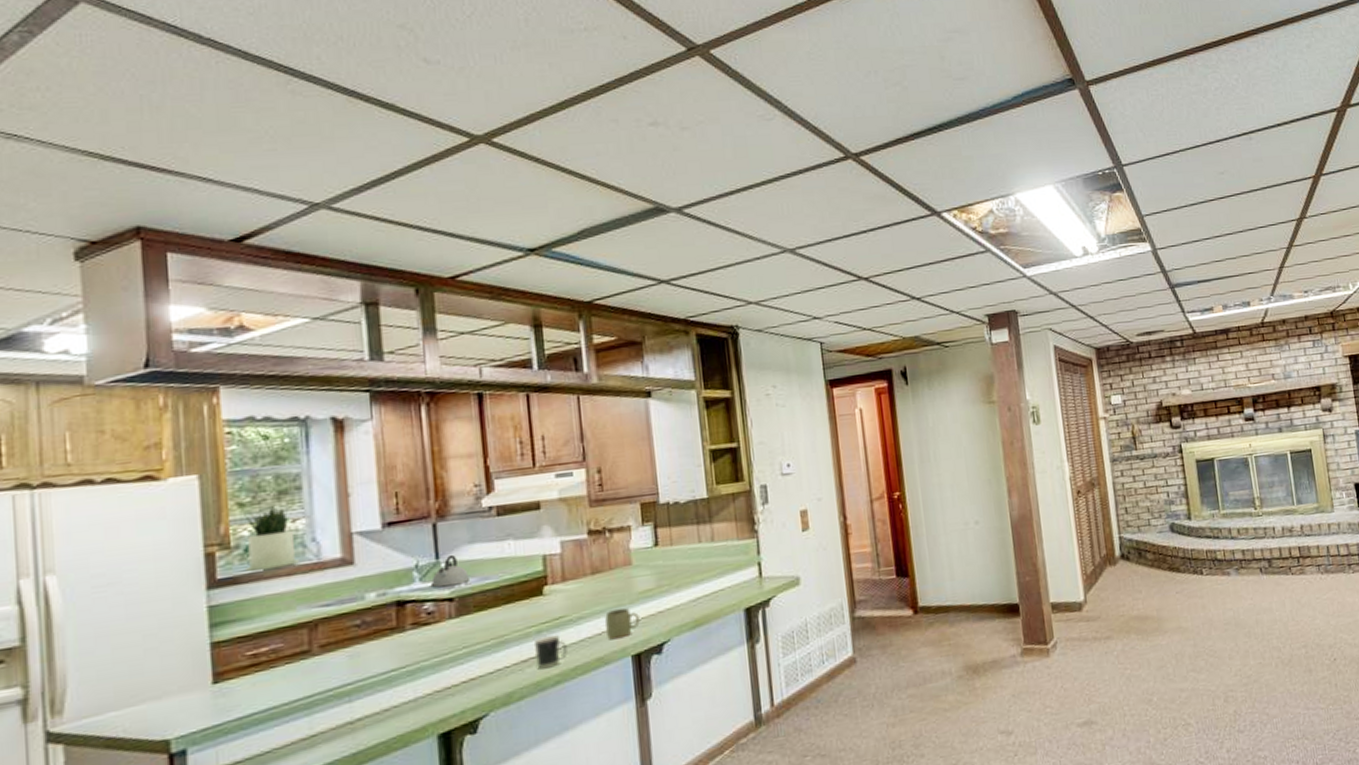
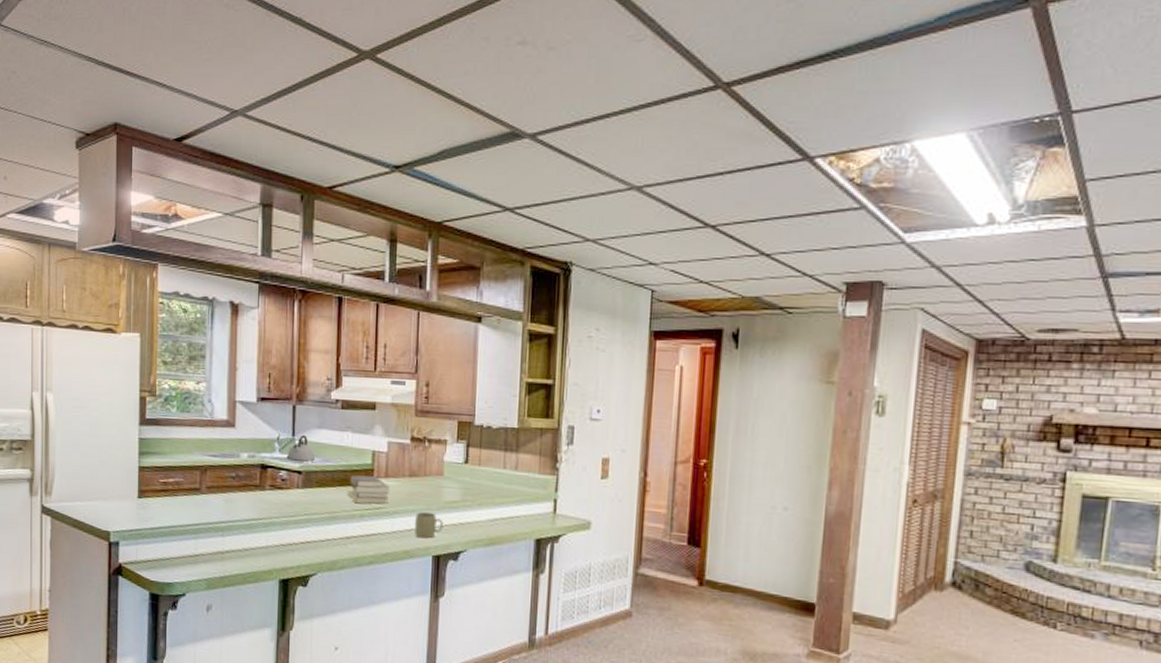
planter: present [244,507,300,573] -> none [163,370,200,420]
books: none [516,582,571,620] -> present [347,475,390,504]
mug: present [535,634,567,669] -> none [357,521,382,549]

